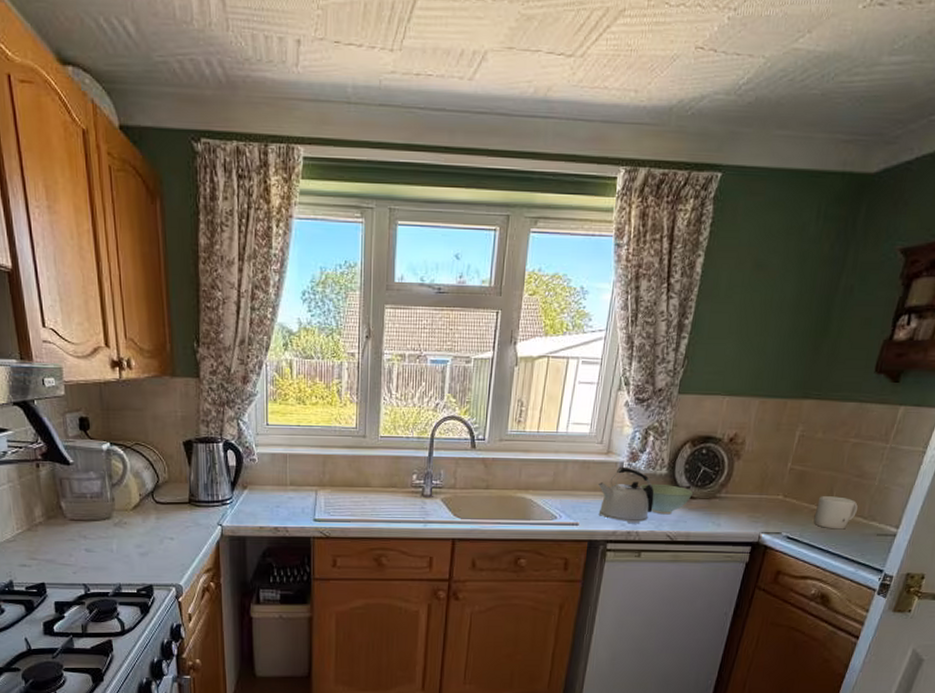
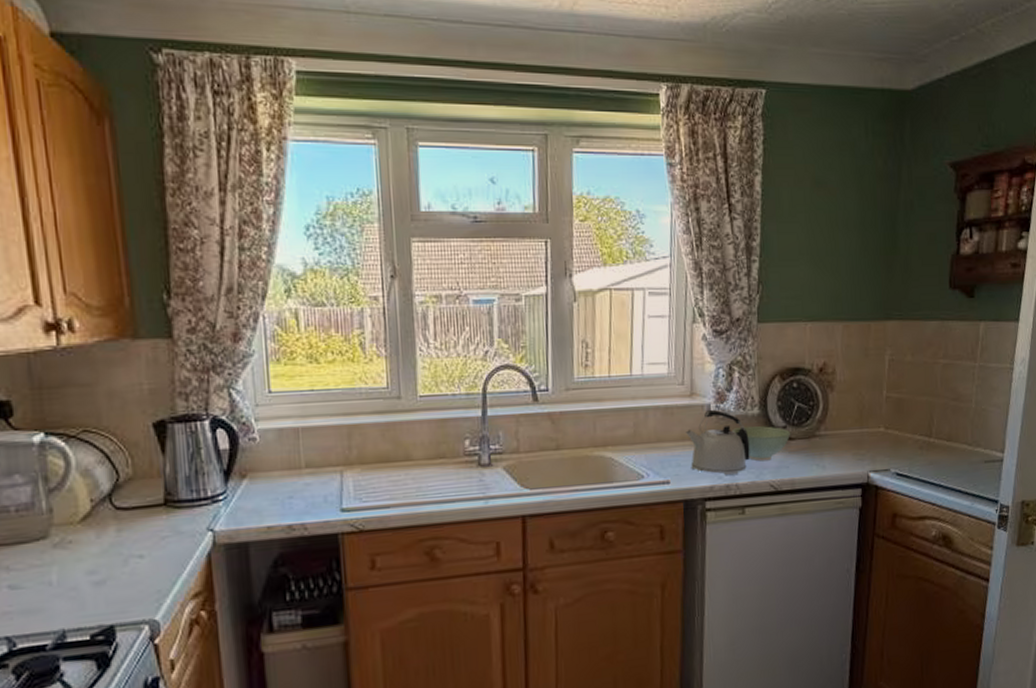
mug: present [813,496,858,530] -> none [919,423,960,460]

